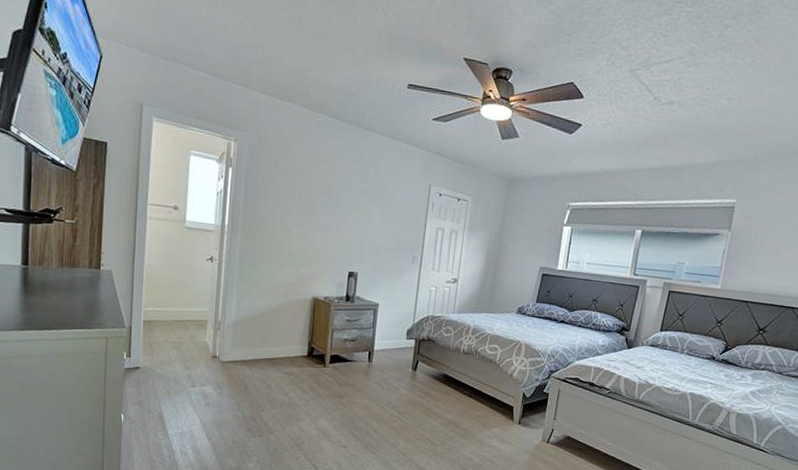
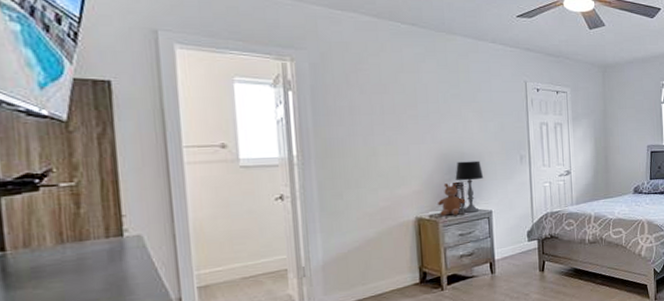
teddy bear: none [333,271,358,302] -> present [438,183,466,216]
table lamp: none [351,252,377,303] -> present [455,161,484,214]

